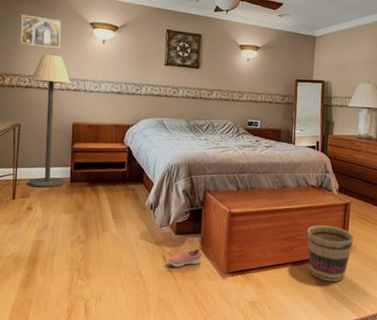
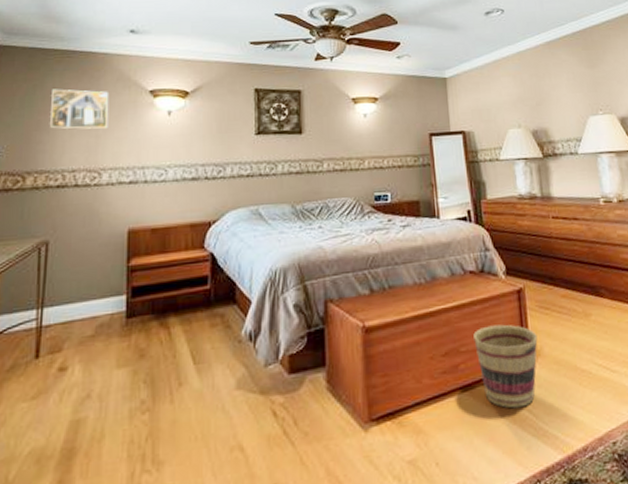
floor lamp: present [28,54,70,188] -> none [61,137,123,334]
shoe: present [168,248,203,268] -> none [281,389,332,426]

